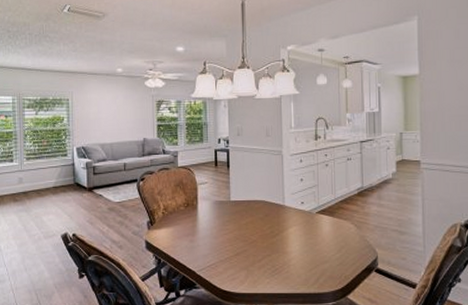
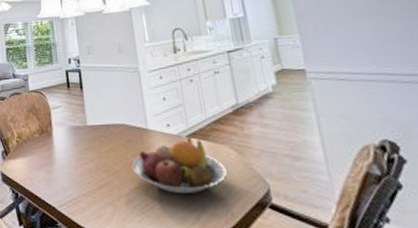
fruit bowl: none [267,212,346,261] -> present [132,135,227,195]

